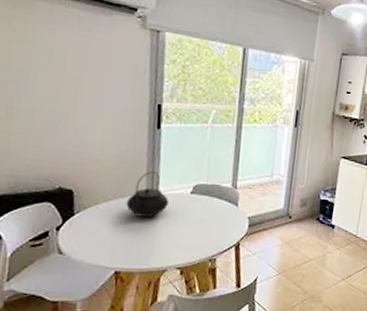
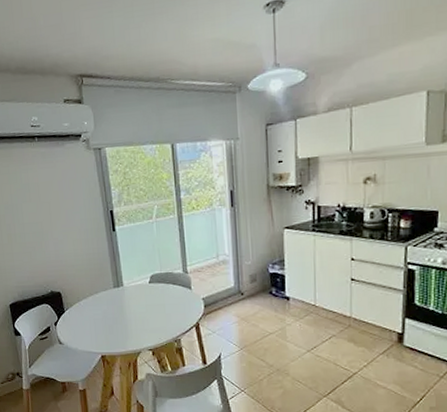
teapot: present [126,170,169,218] -> none [100,267,133,308]

